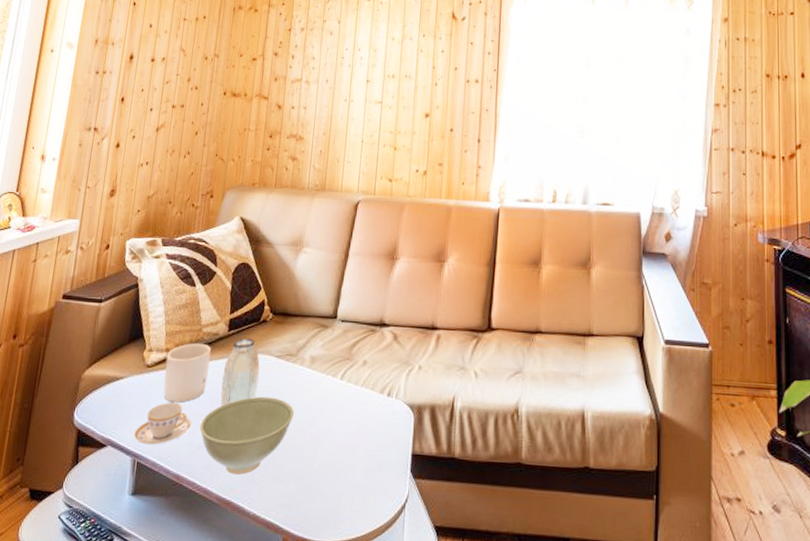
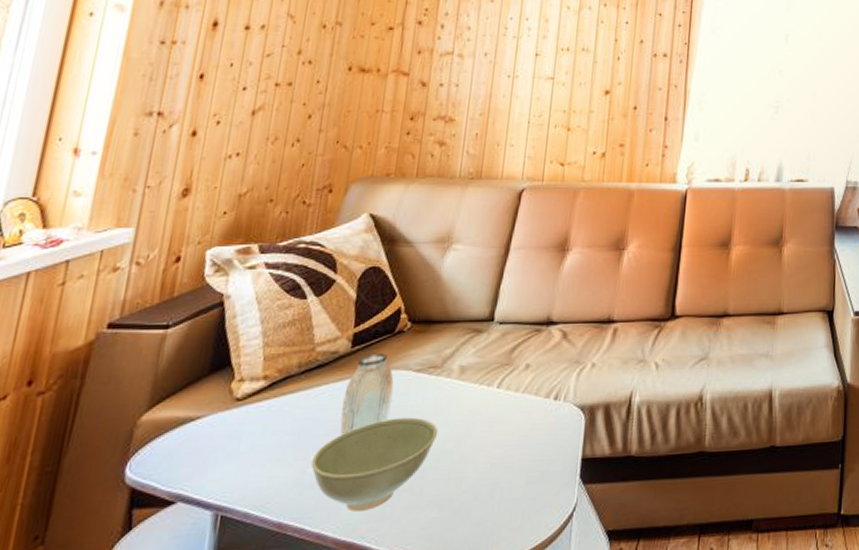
teacup: present [133,402,192,446] -> none [215,438,300,494]
mug: present [163,343,211,403] -> none [260,365,328,439]

